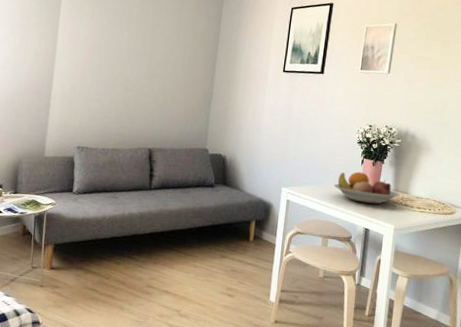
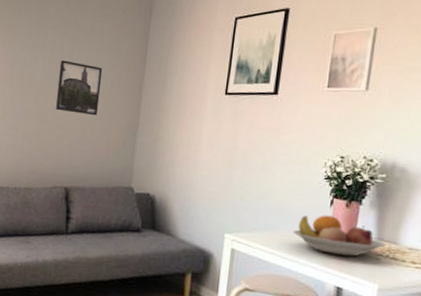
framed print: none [140,35,182,86] -> present [55,60,103,116]

